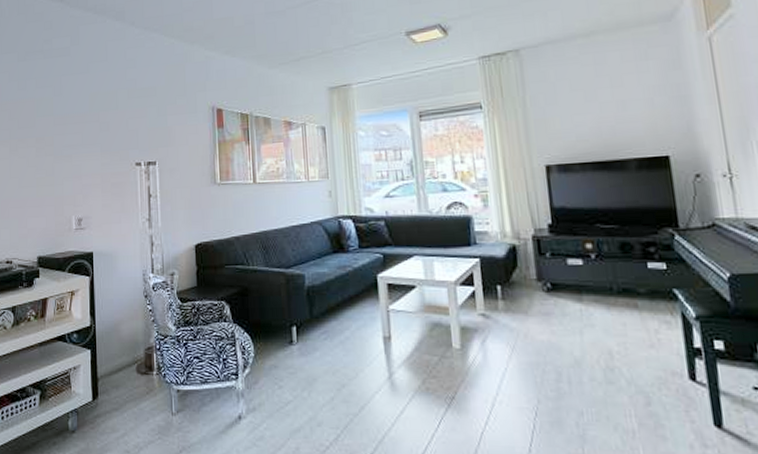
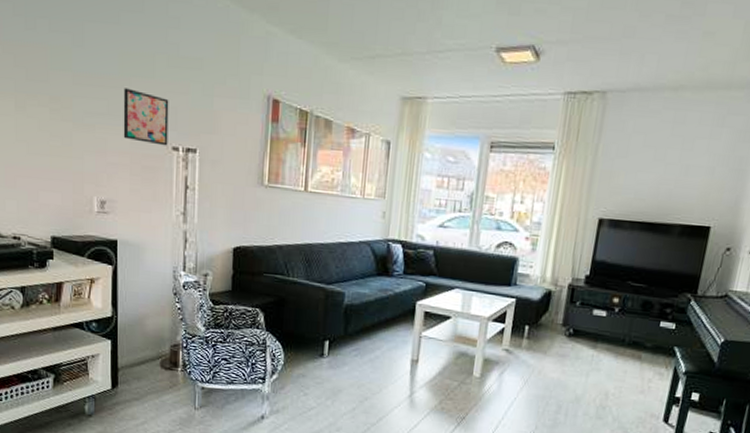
wall art: none [94,121,132,164] -> present [123,88,169,146]

